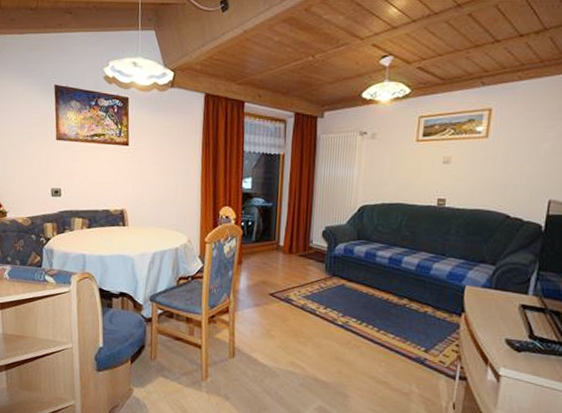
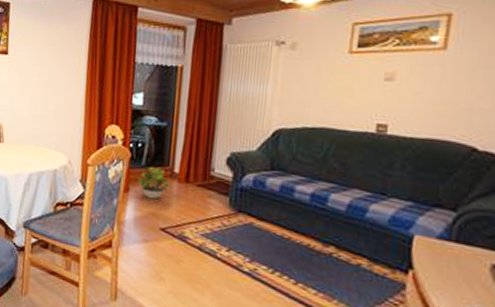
potted plant: none [249,241,277,269] -> present [137,166,170,200]

